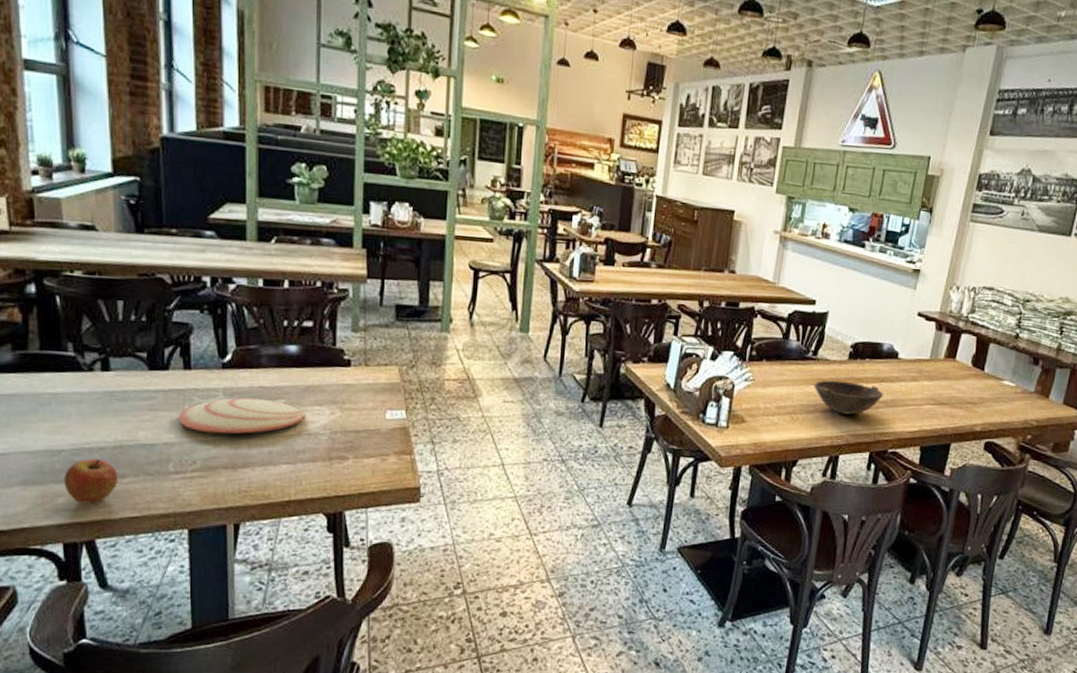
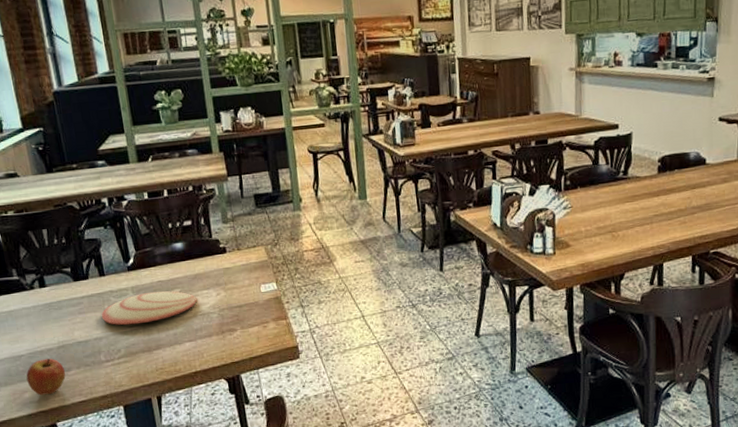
bowl: present [813,380,884,415] -> none [629,193,697,225]

